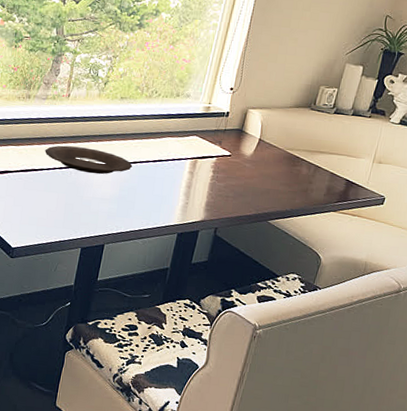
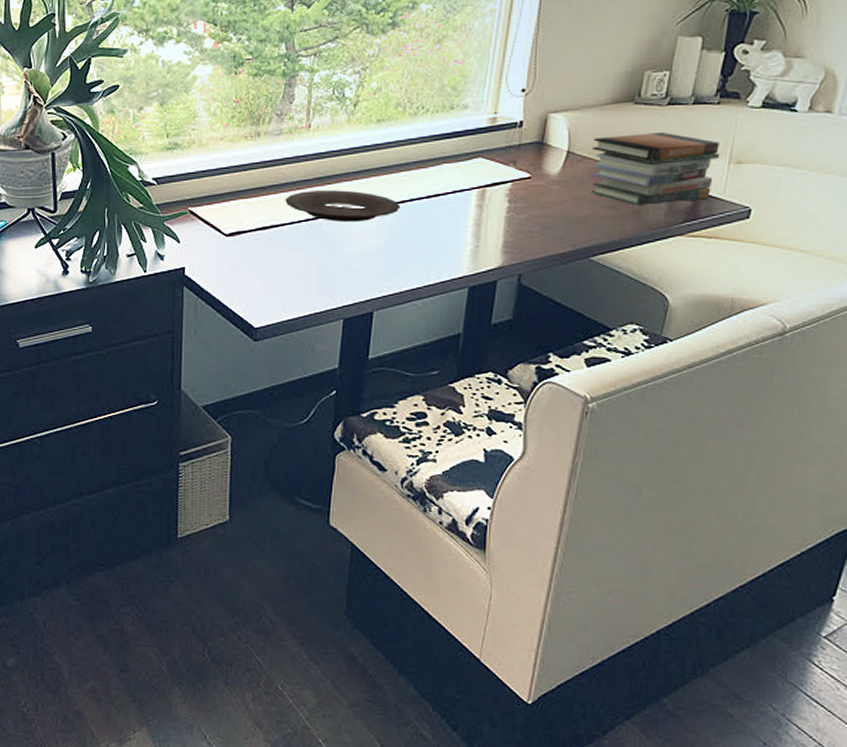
book stack: none [273,131,368,187] -> present [591,131,719,205]

